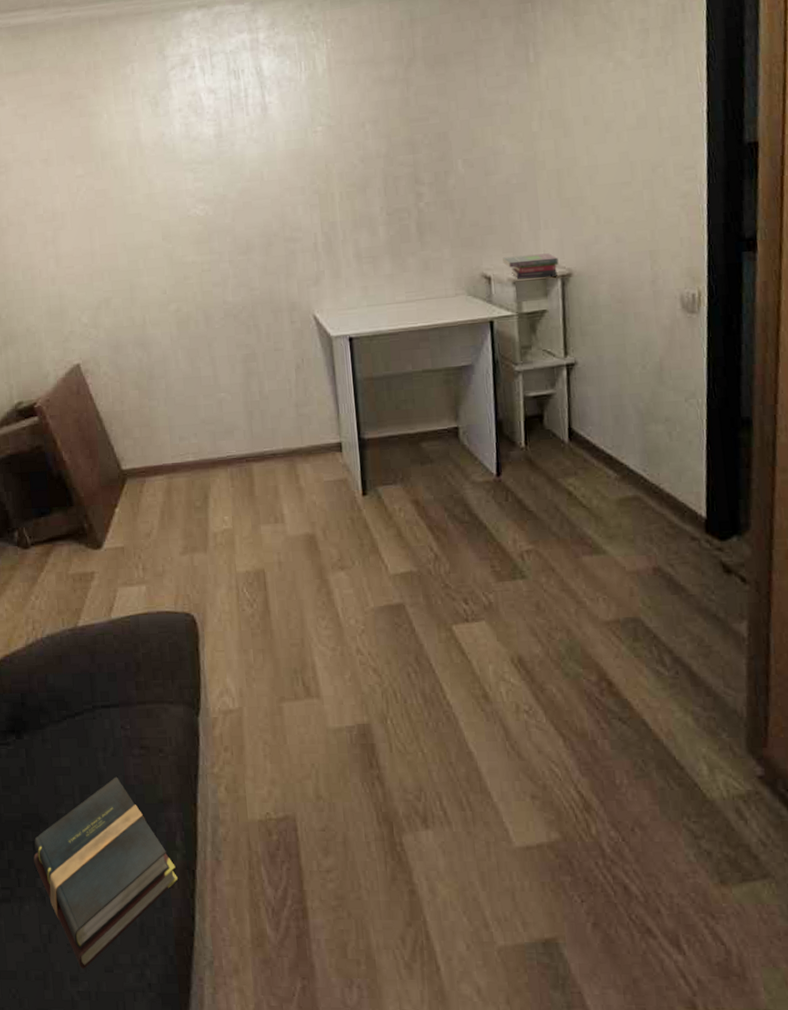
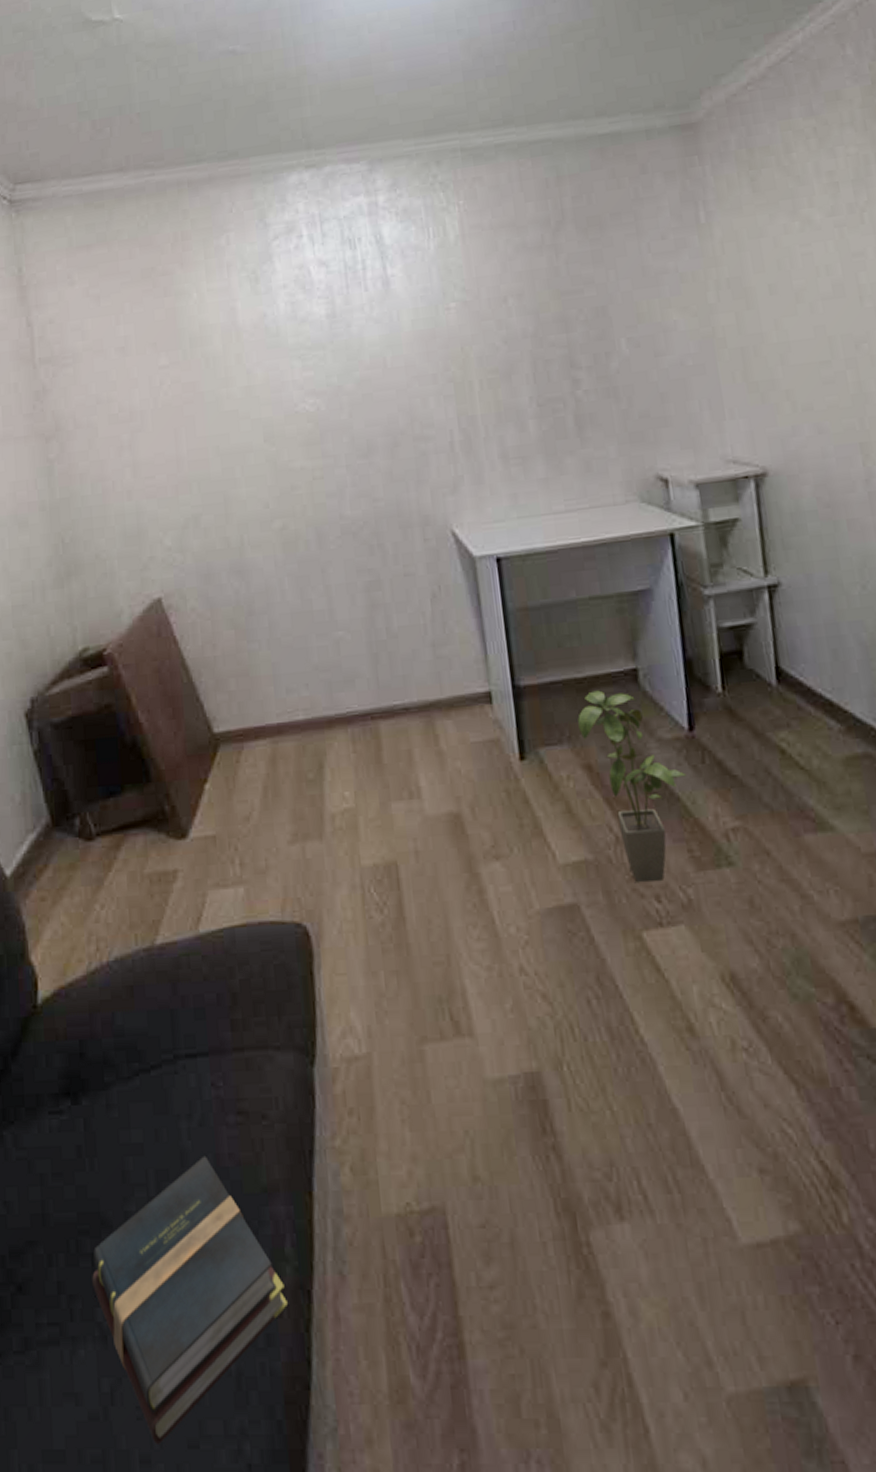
house plant: none [409,443,493,589] -> present [578,690,686,882]
books: present [503,253,559,278] -> none [681,448,750,480]

